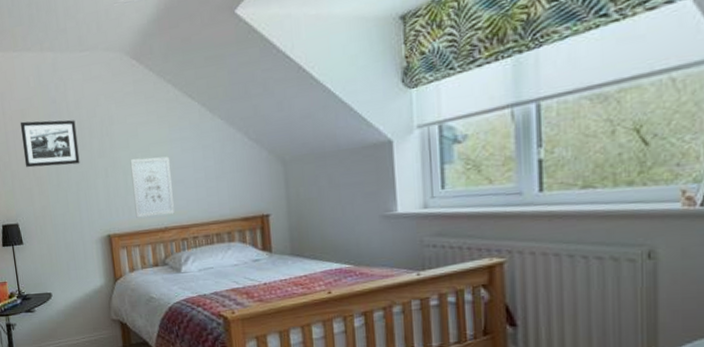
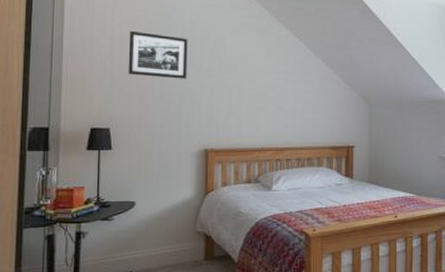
wall art: present [130,156,175,218] -> none [235,83,274,137]

